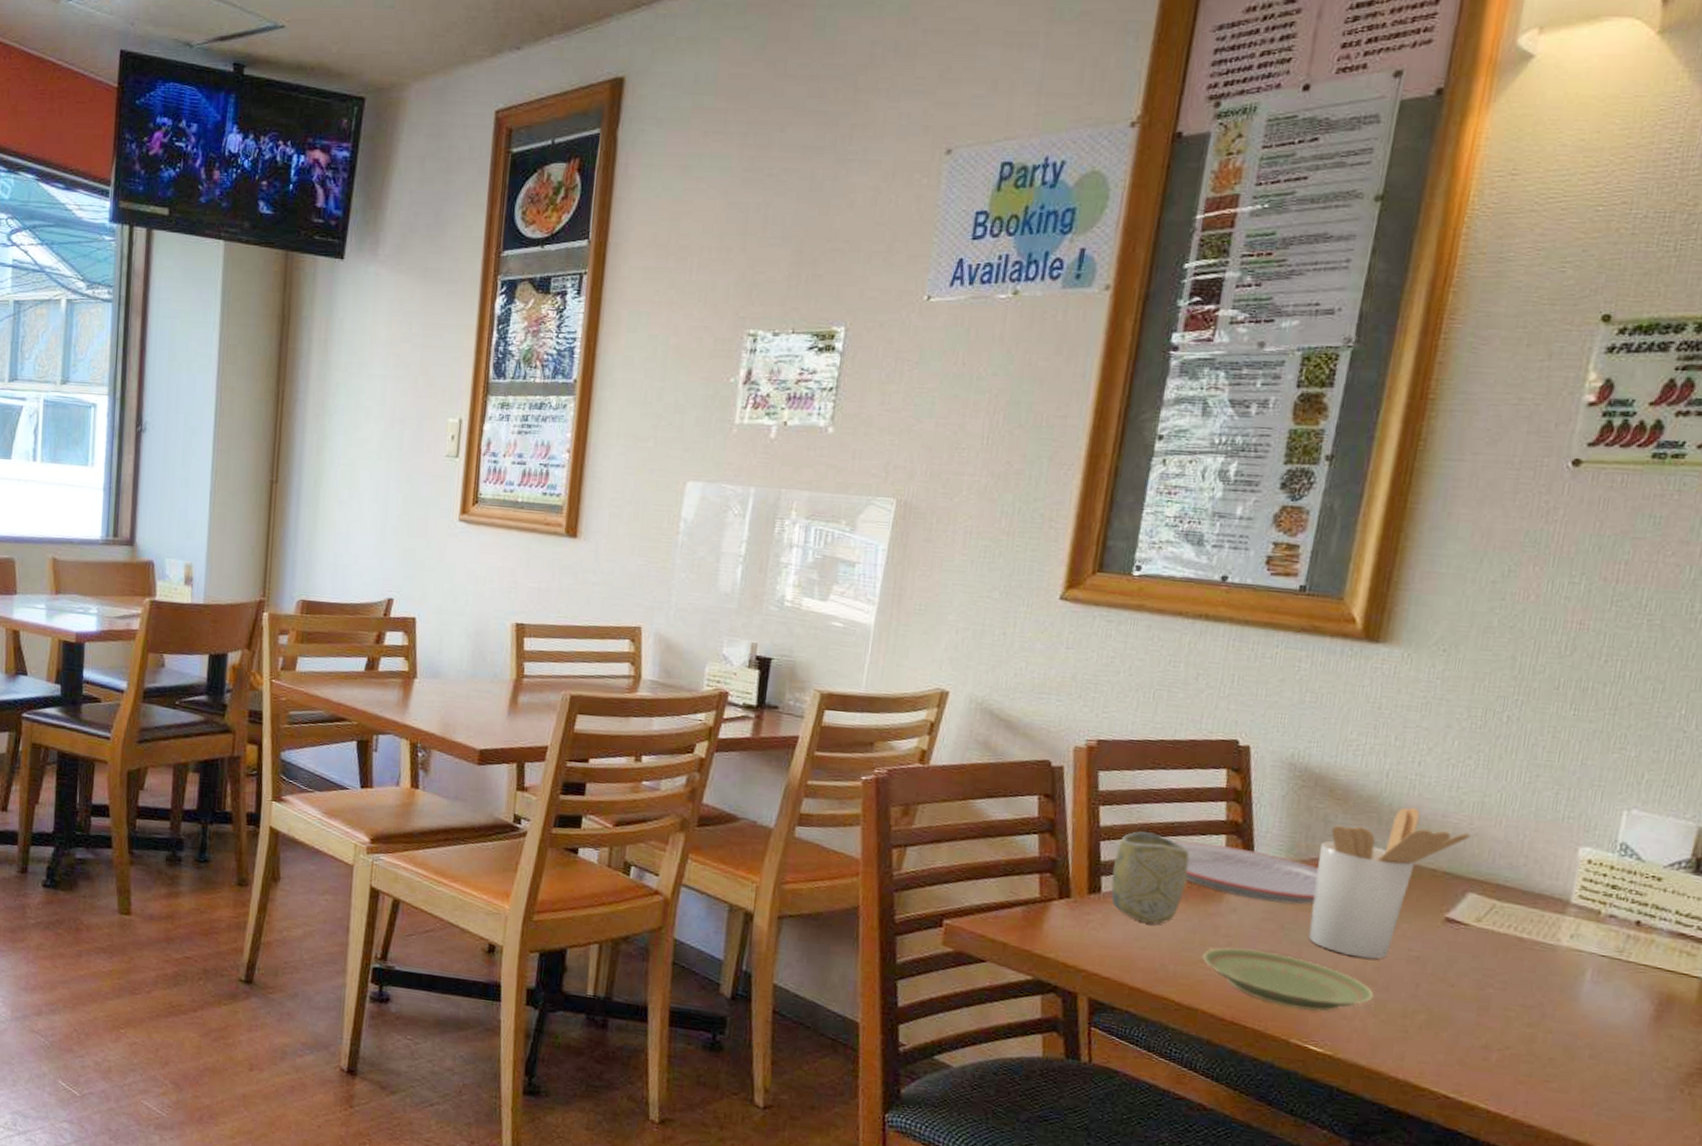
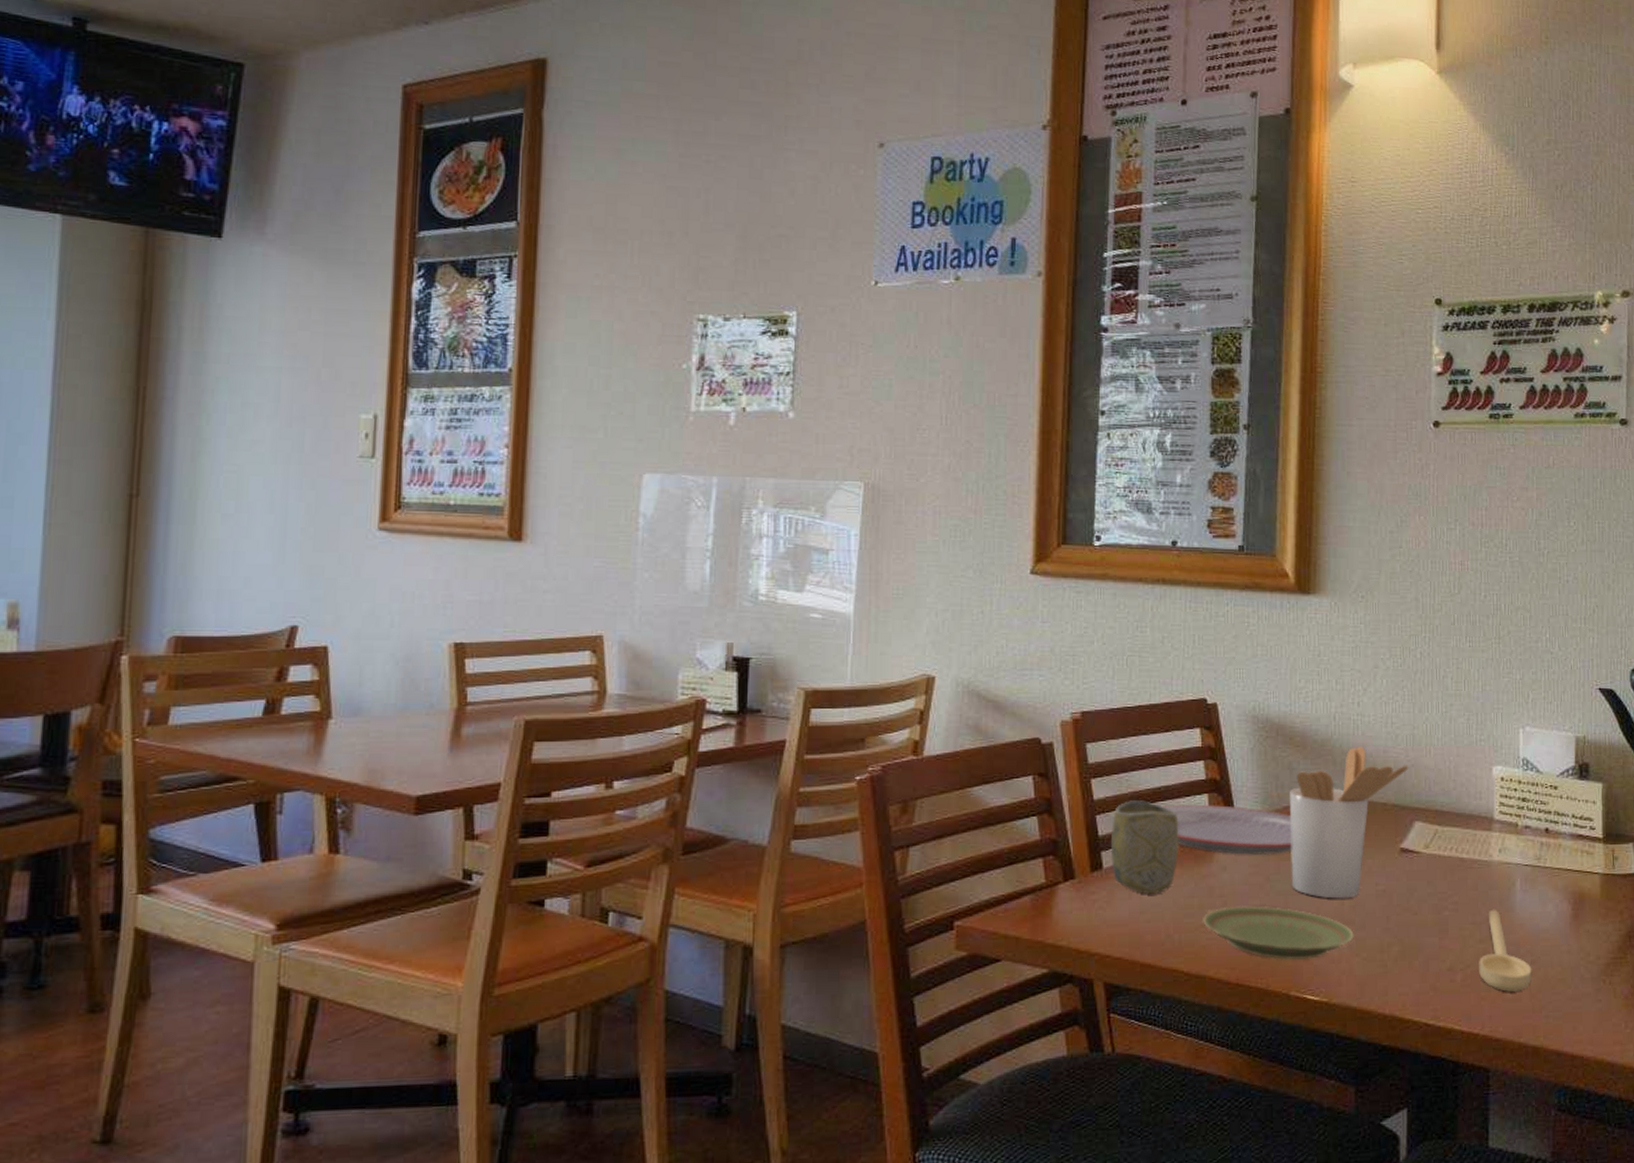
spoon: none [1520,995,1589,1083] -> present [1479,909,1532,992]

